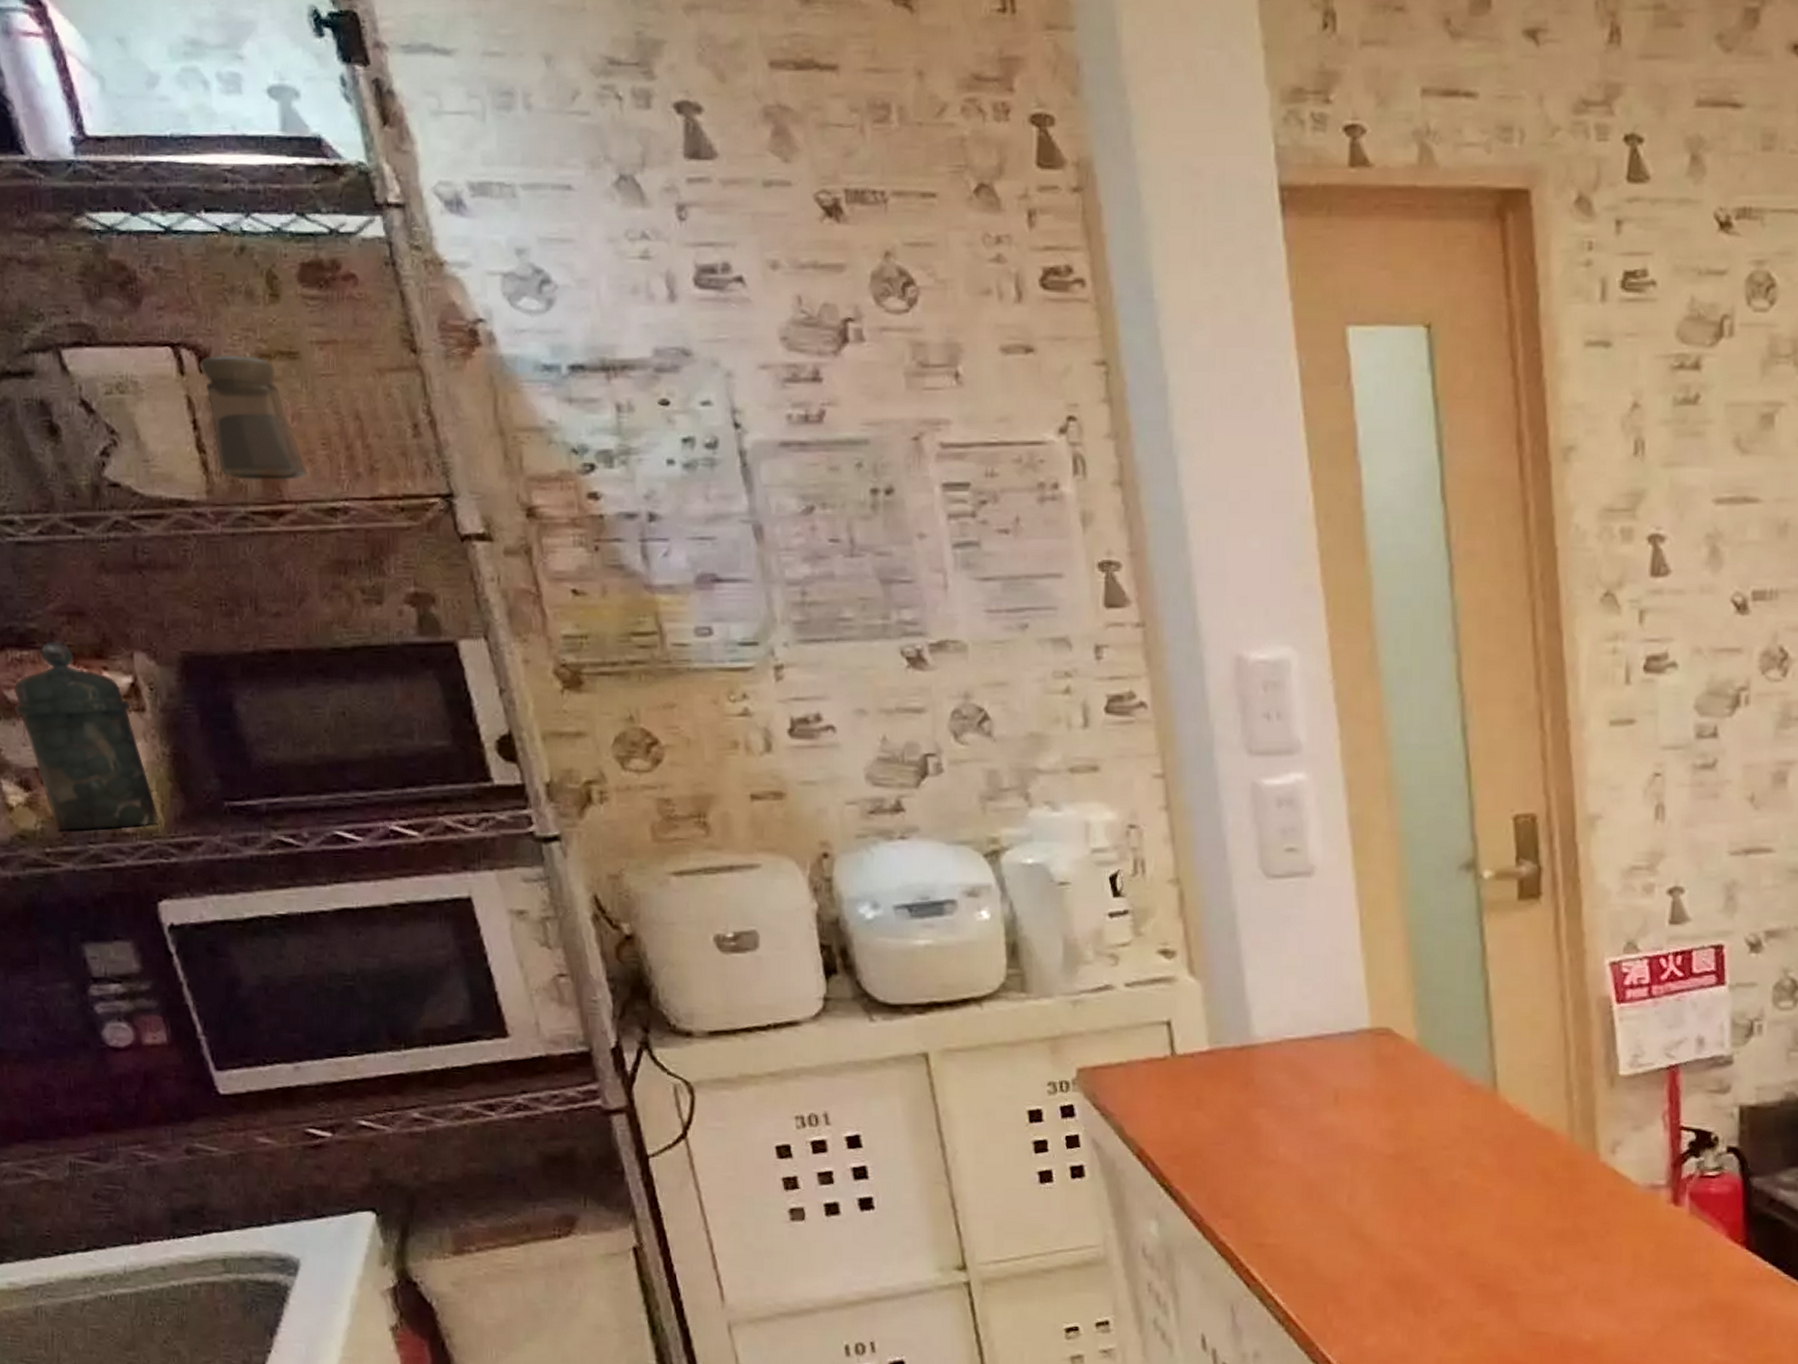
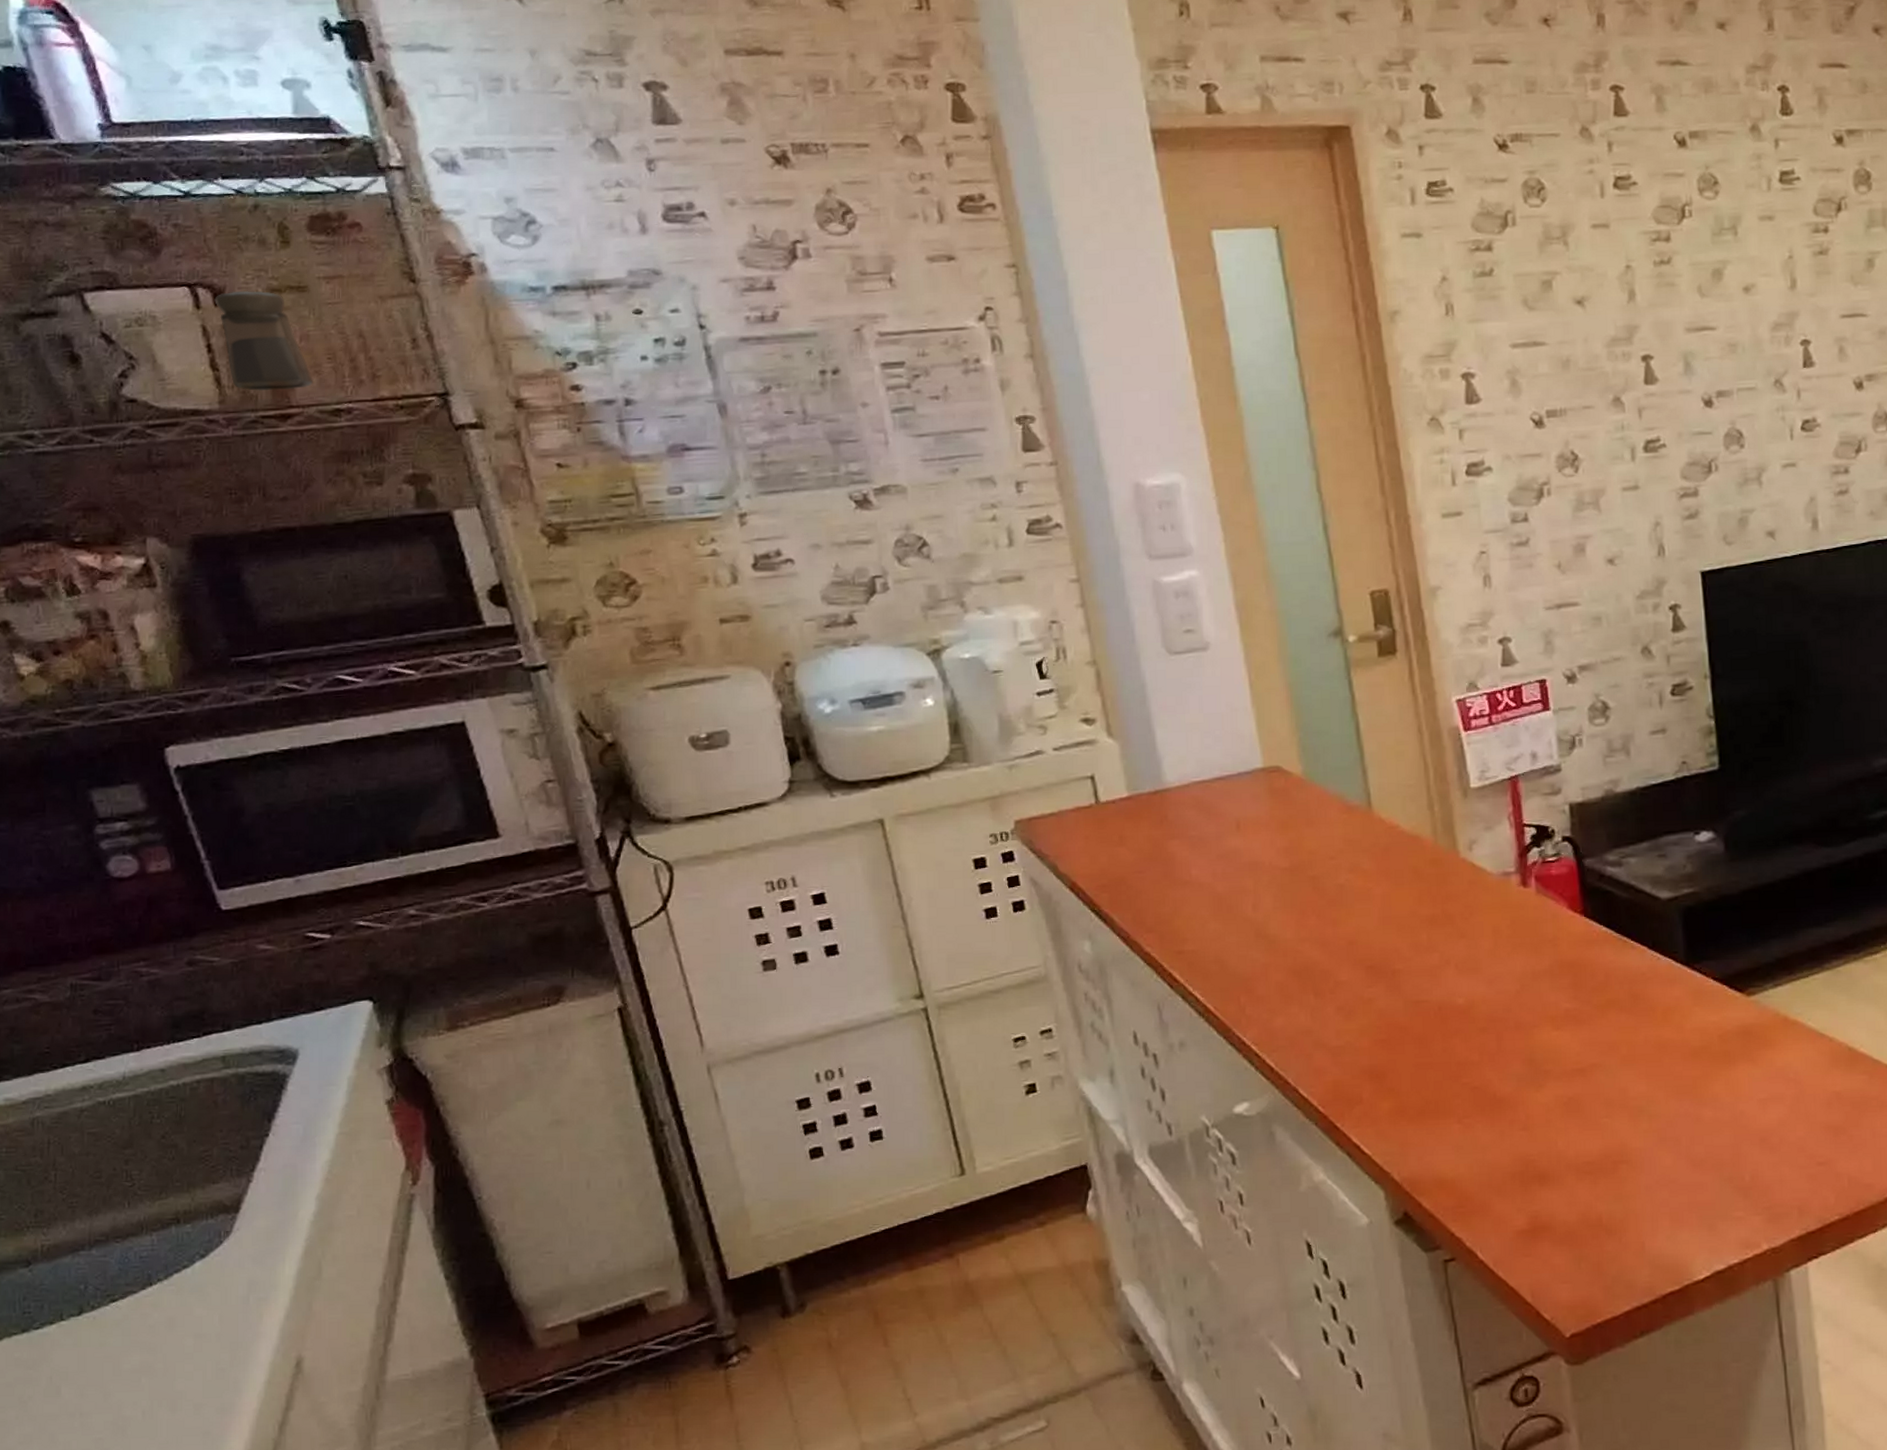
canister: present [14,640,160,830] -> none [28,532,168,693]

